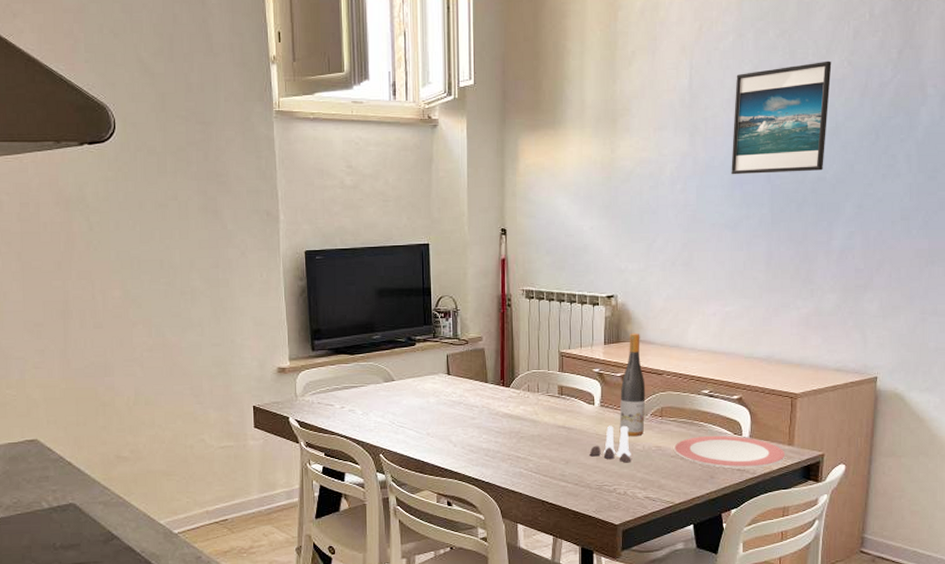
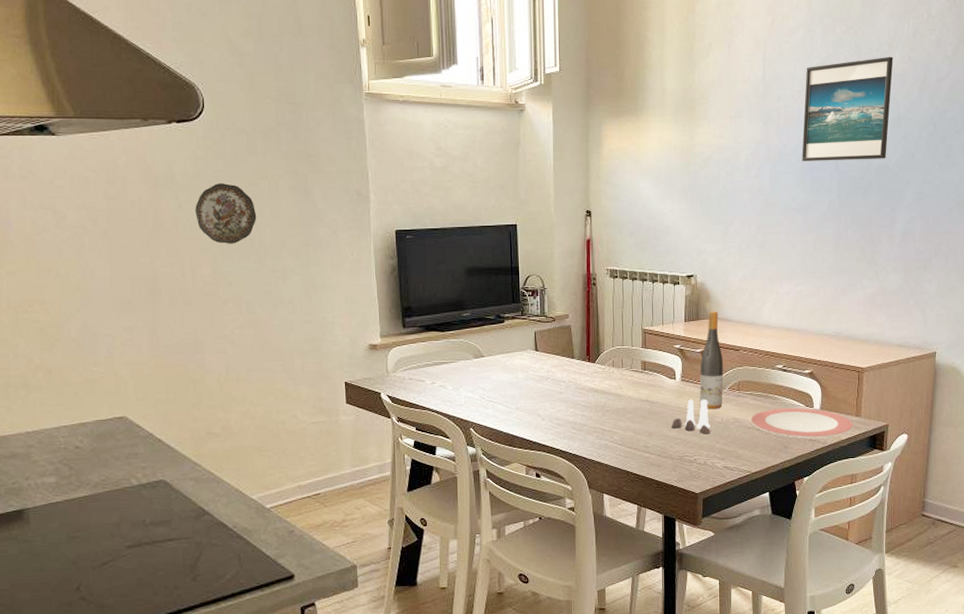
decorative plate: none [106,205,167,266] -> present [195,183,257,244]

